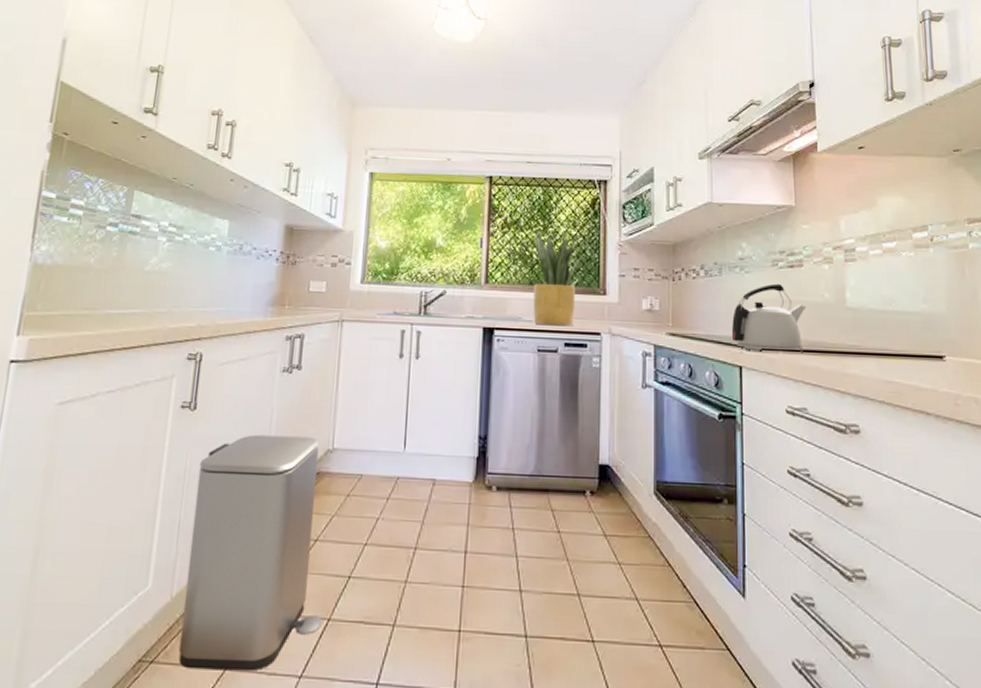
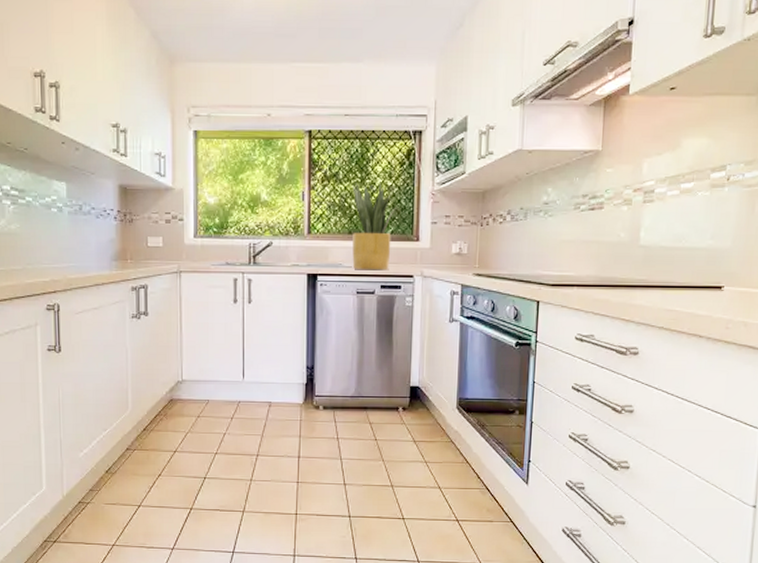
pedal bin: present [178,434,323,672] -> none [70,371,186,546]
kettle: present [732,283,807,352] -> none [533,225,603,287]

